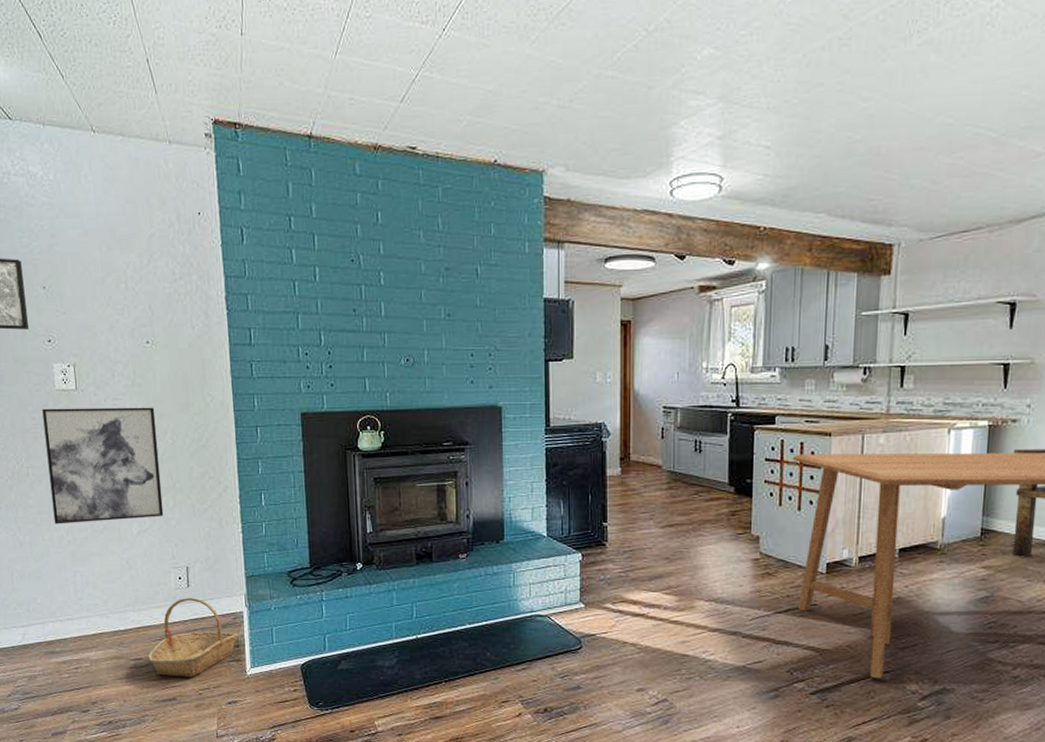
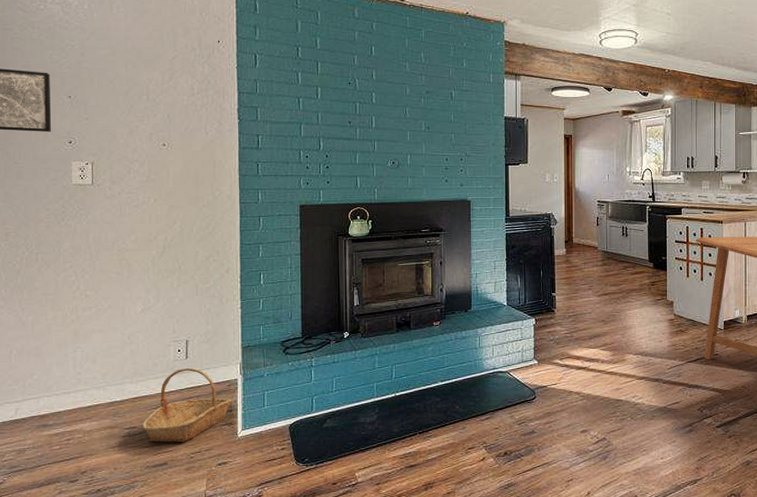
wall art: present [42,407,164,524] -> none [57,200,168,305]

